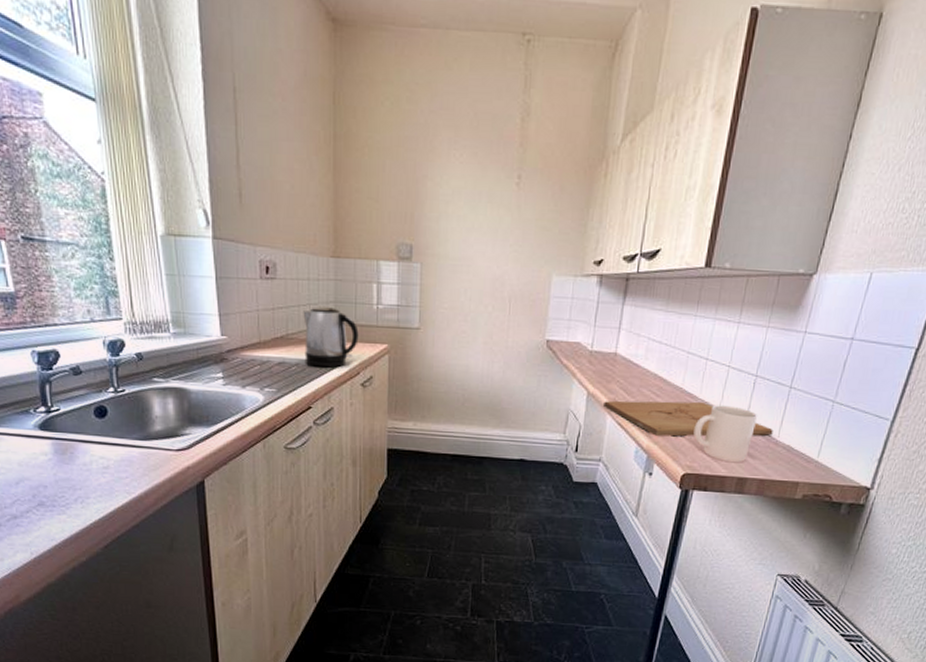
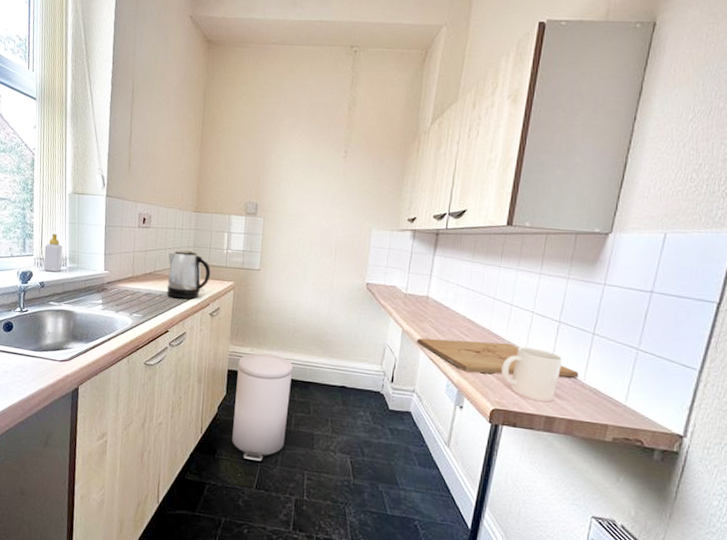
soap bottle: none [137,289,163,339] -> present [43,233,63,272]
pedal bin: none [397,427,464,548] -> present [232,353,293,462]

